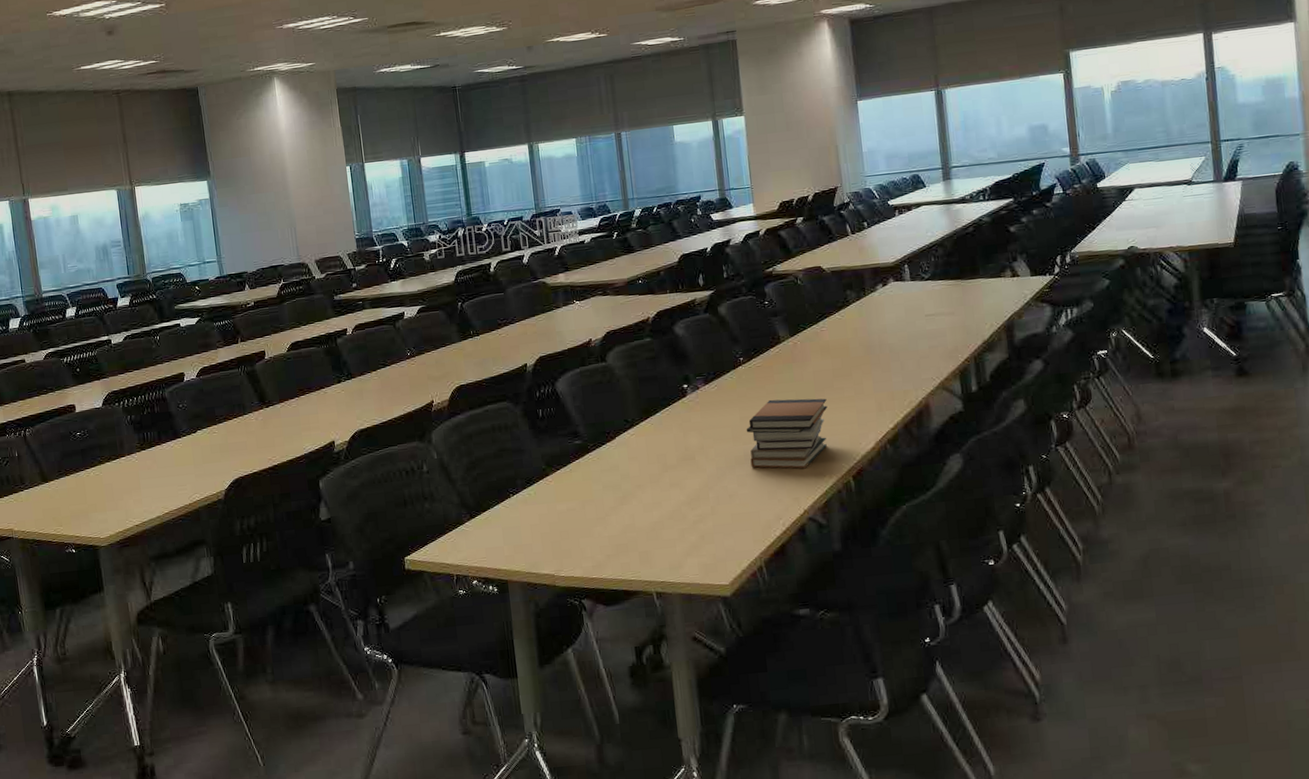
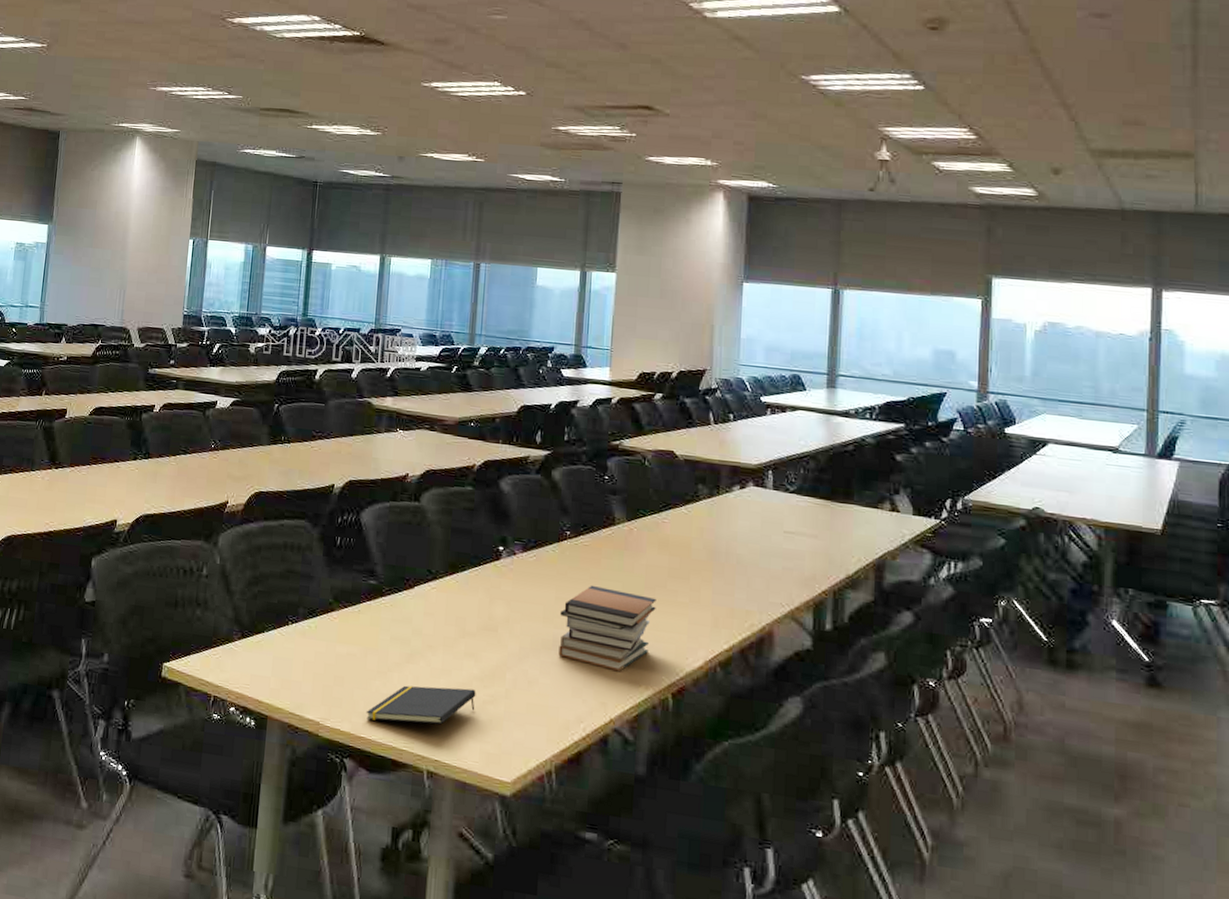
notepad: none [593,514,688,562] -> present [366,685,476,725]

